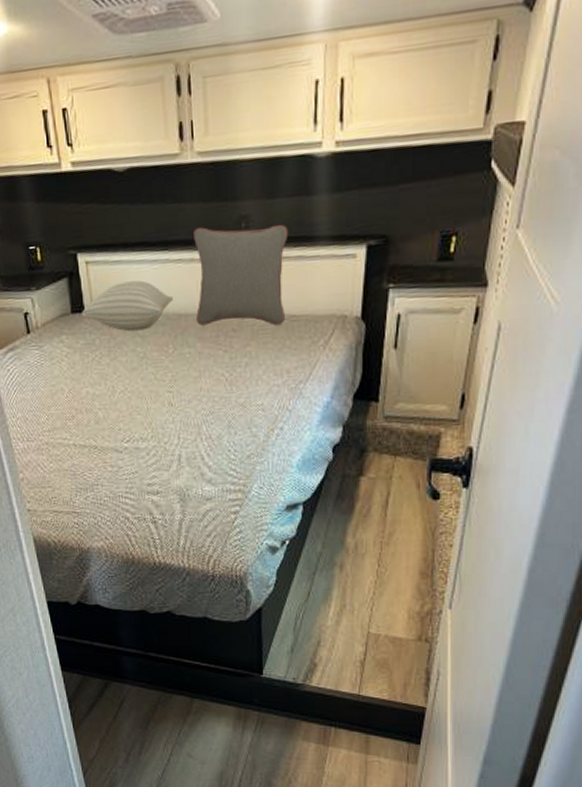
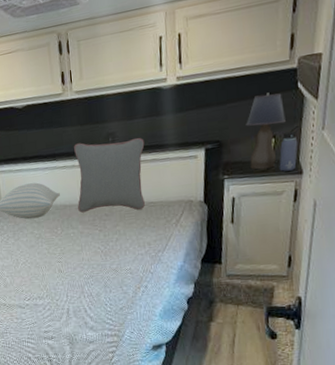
table lamp: none [421,172,473,278] -> present [246,92,287,170]
water bottle: none [459,219,491,282] -> present [279,125,301,172]

